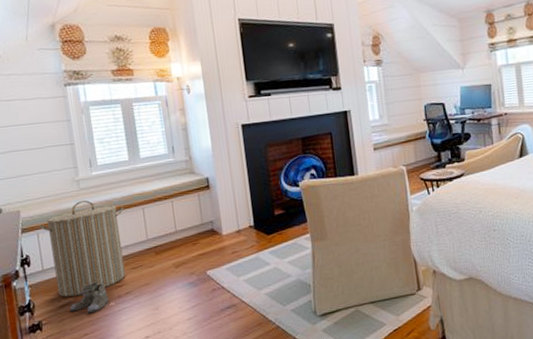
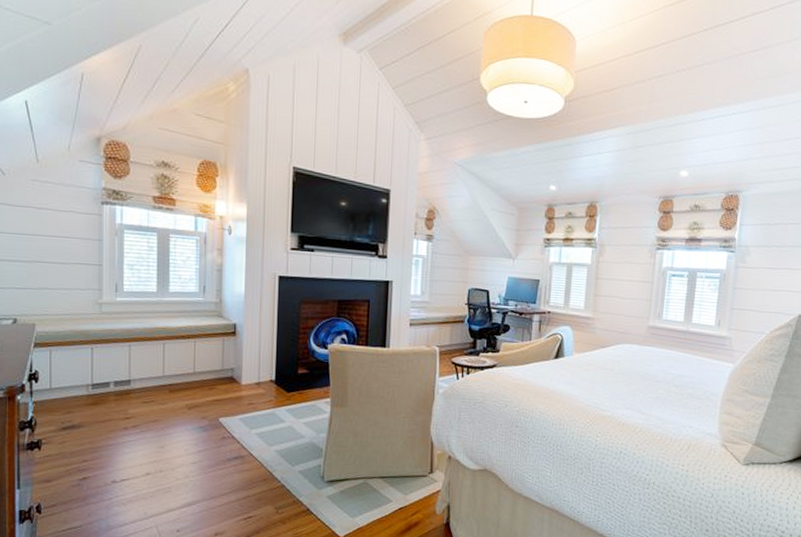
laundry hamper: present [38,200,126,297] -> none [52,325,144,420]
boots: present [69,282,111,314] -> none [72,410,116,441]

